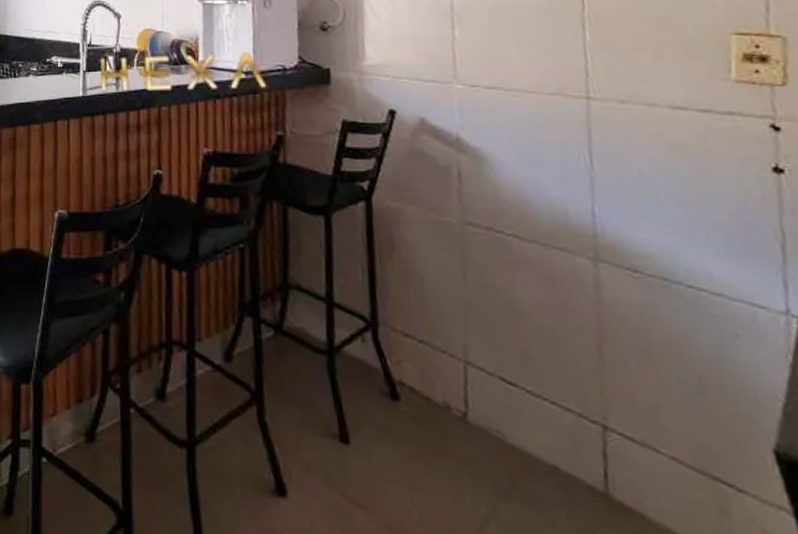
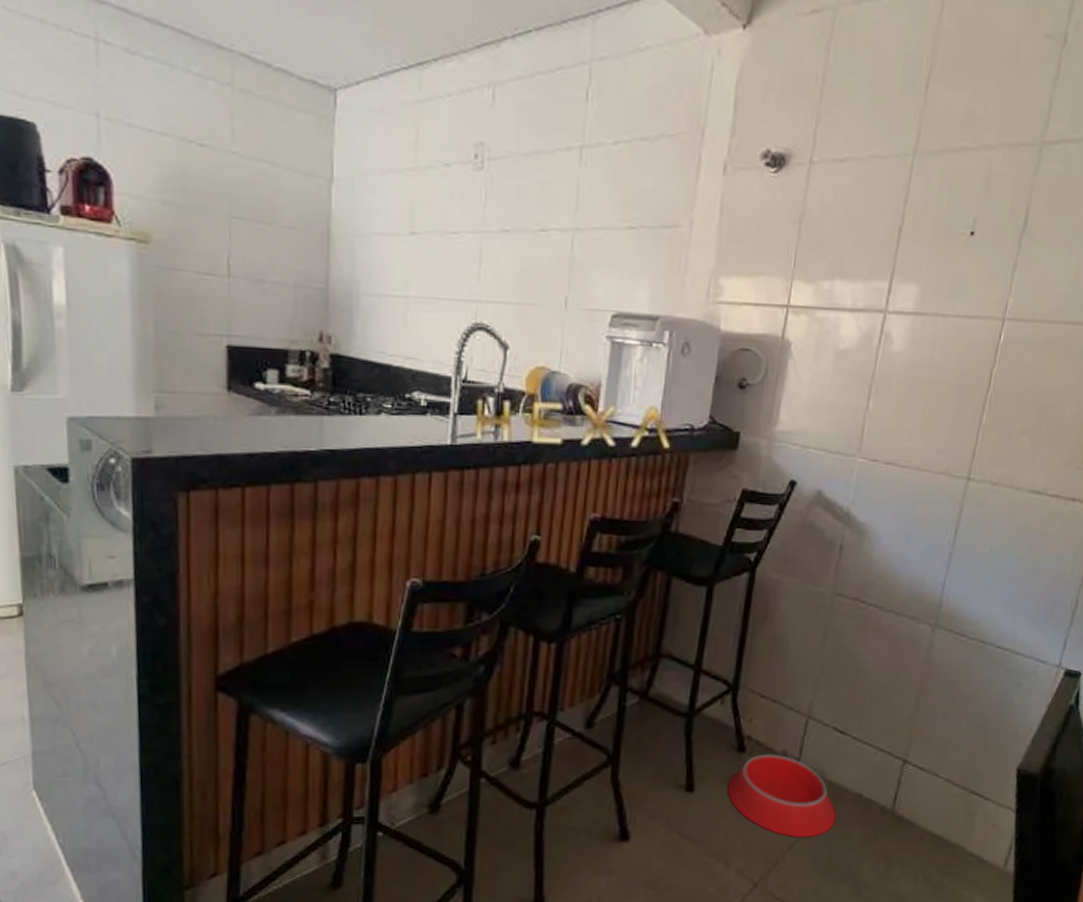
pet bowl: none [386,404,533,519] -> present [726,754,837,838]

